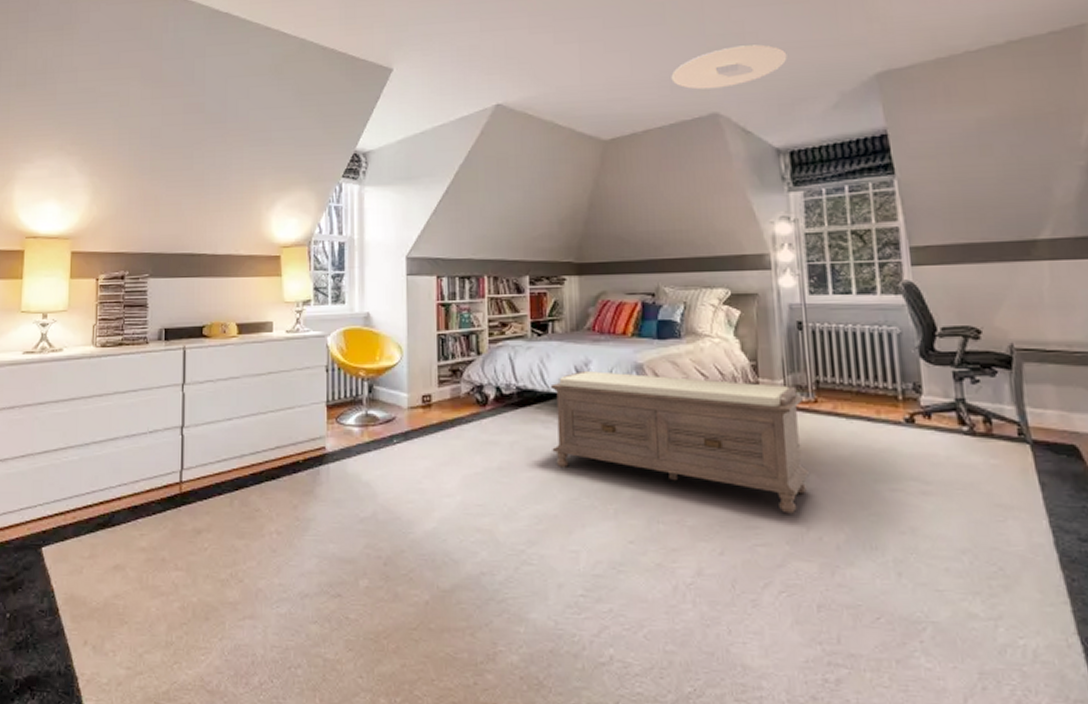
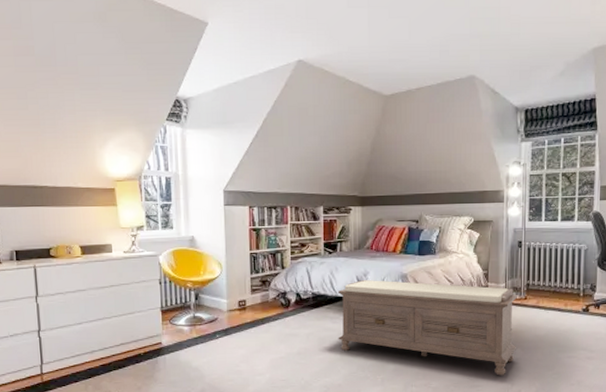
ceiling light: present [671,44,787,90] -> none [441,18,530,55]

